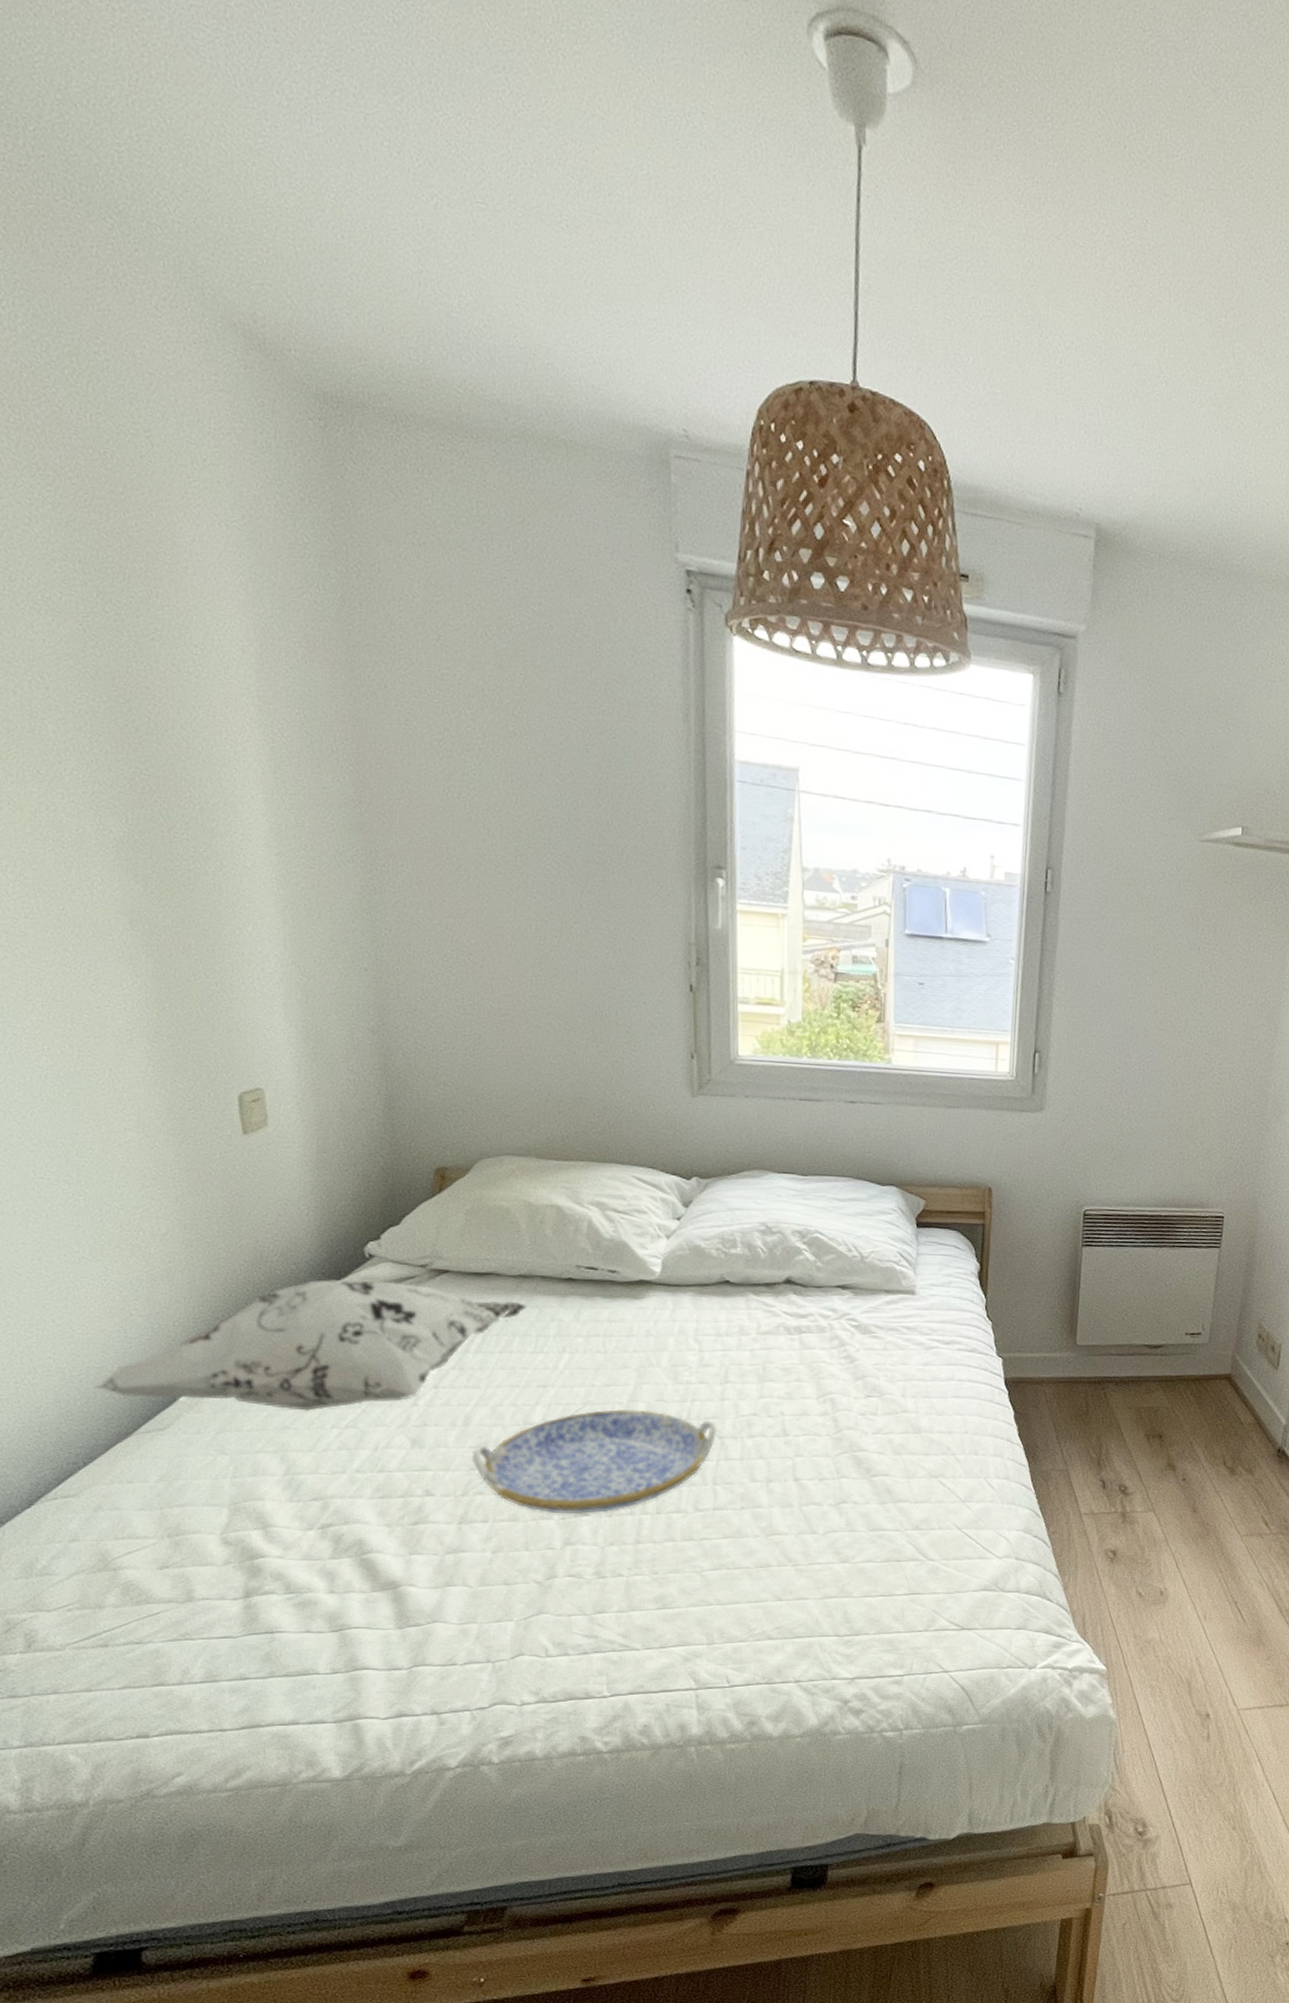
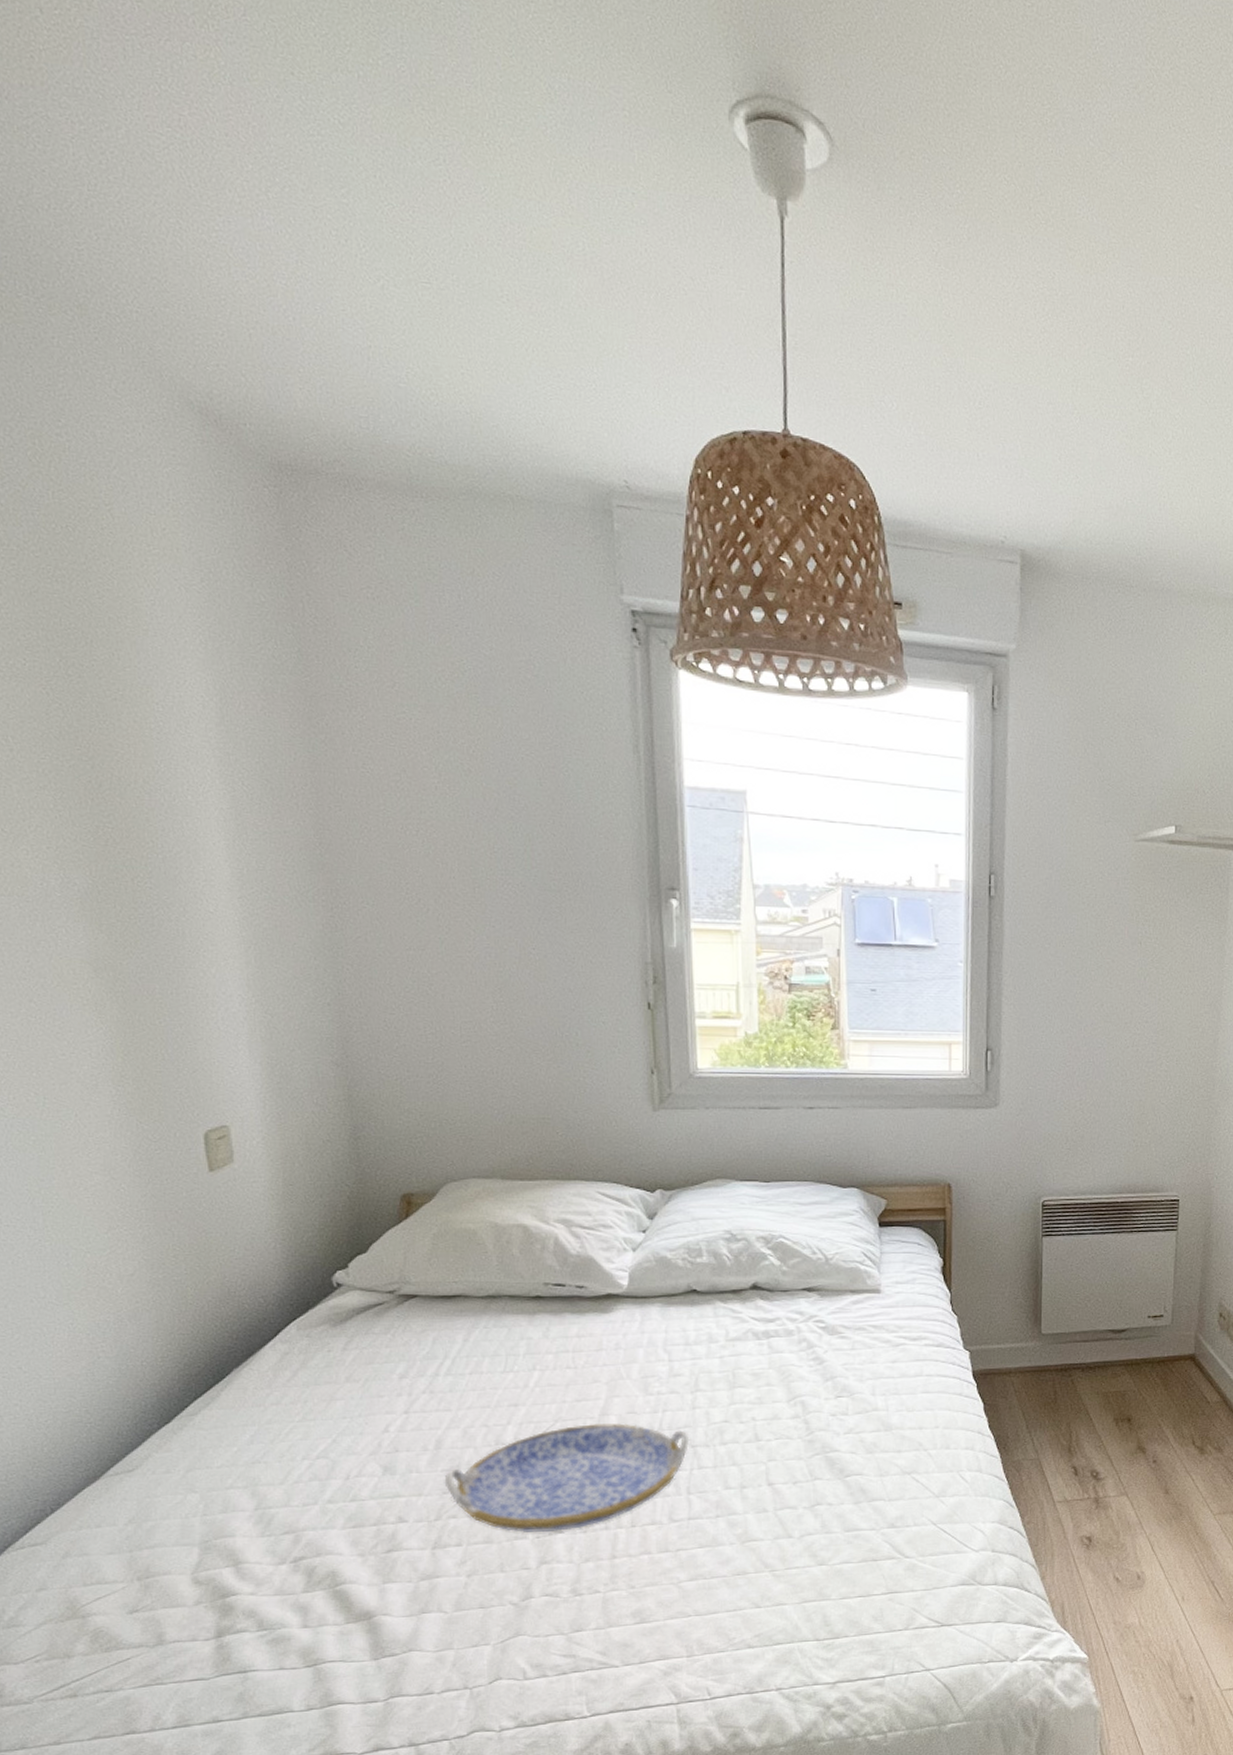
decorative pillow: present [93,1279,527,1411] -> none [60,1309,496,1444]

